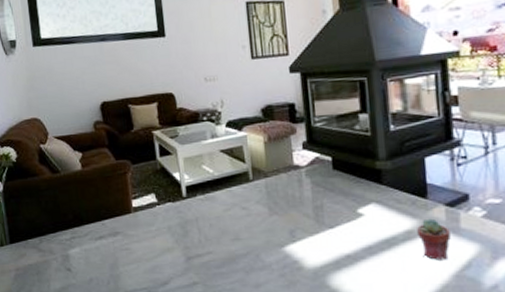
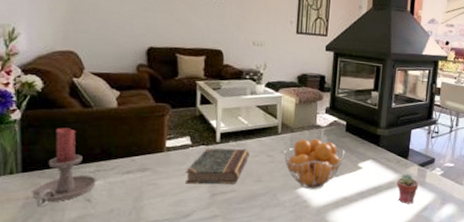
candle holder: none [20,196,73,279] -> present [32,128,96,207]
book: none [155,202,222,247] -> present [185,148,250,185]
fruit basket: none [259,182,337,247] -> present [283,138,345,190]

